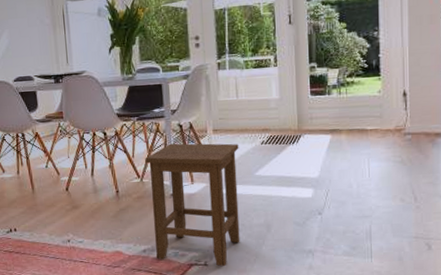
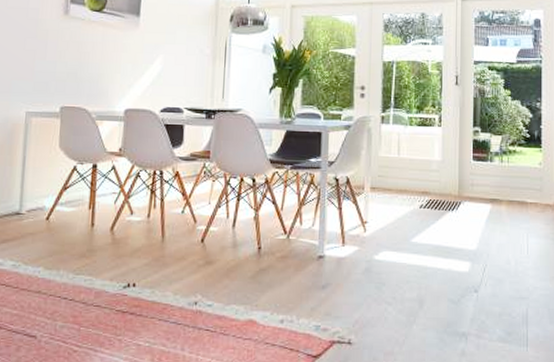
stool: present [145,143,240,266] -> none [294,198,396,345]

